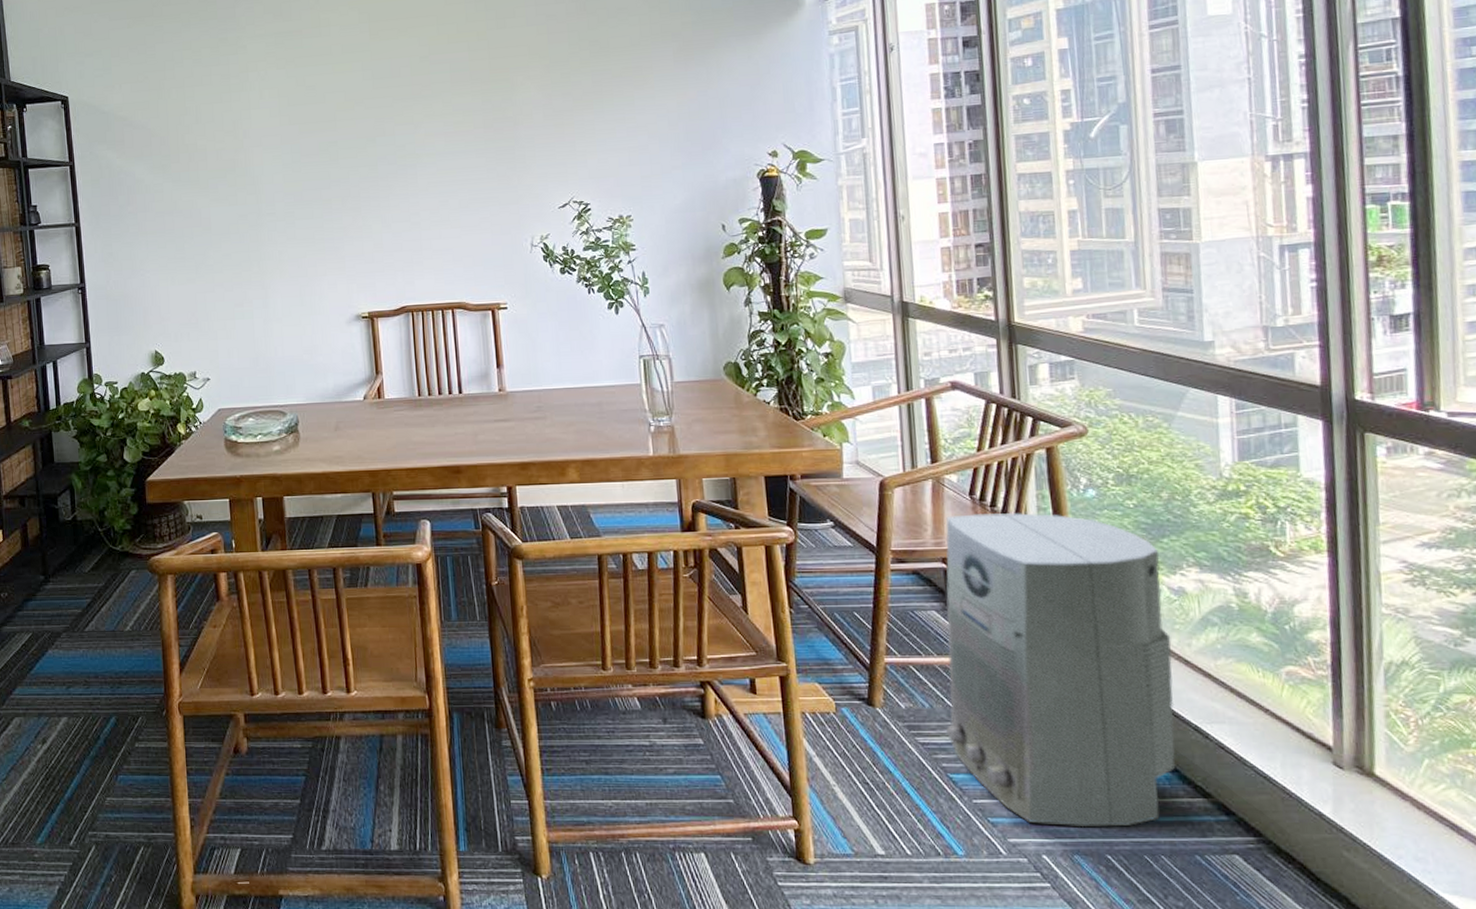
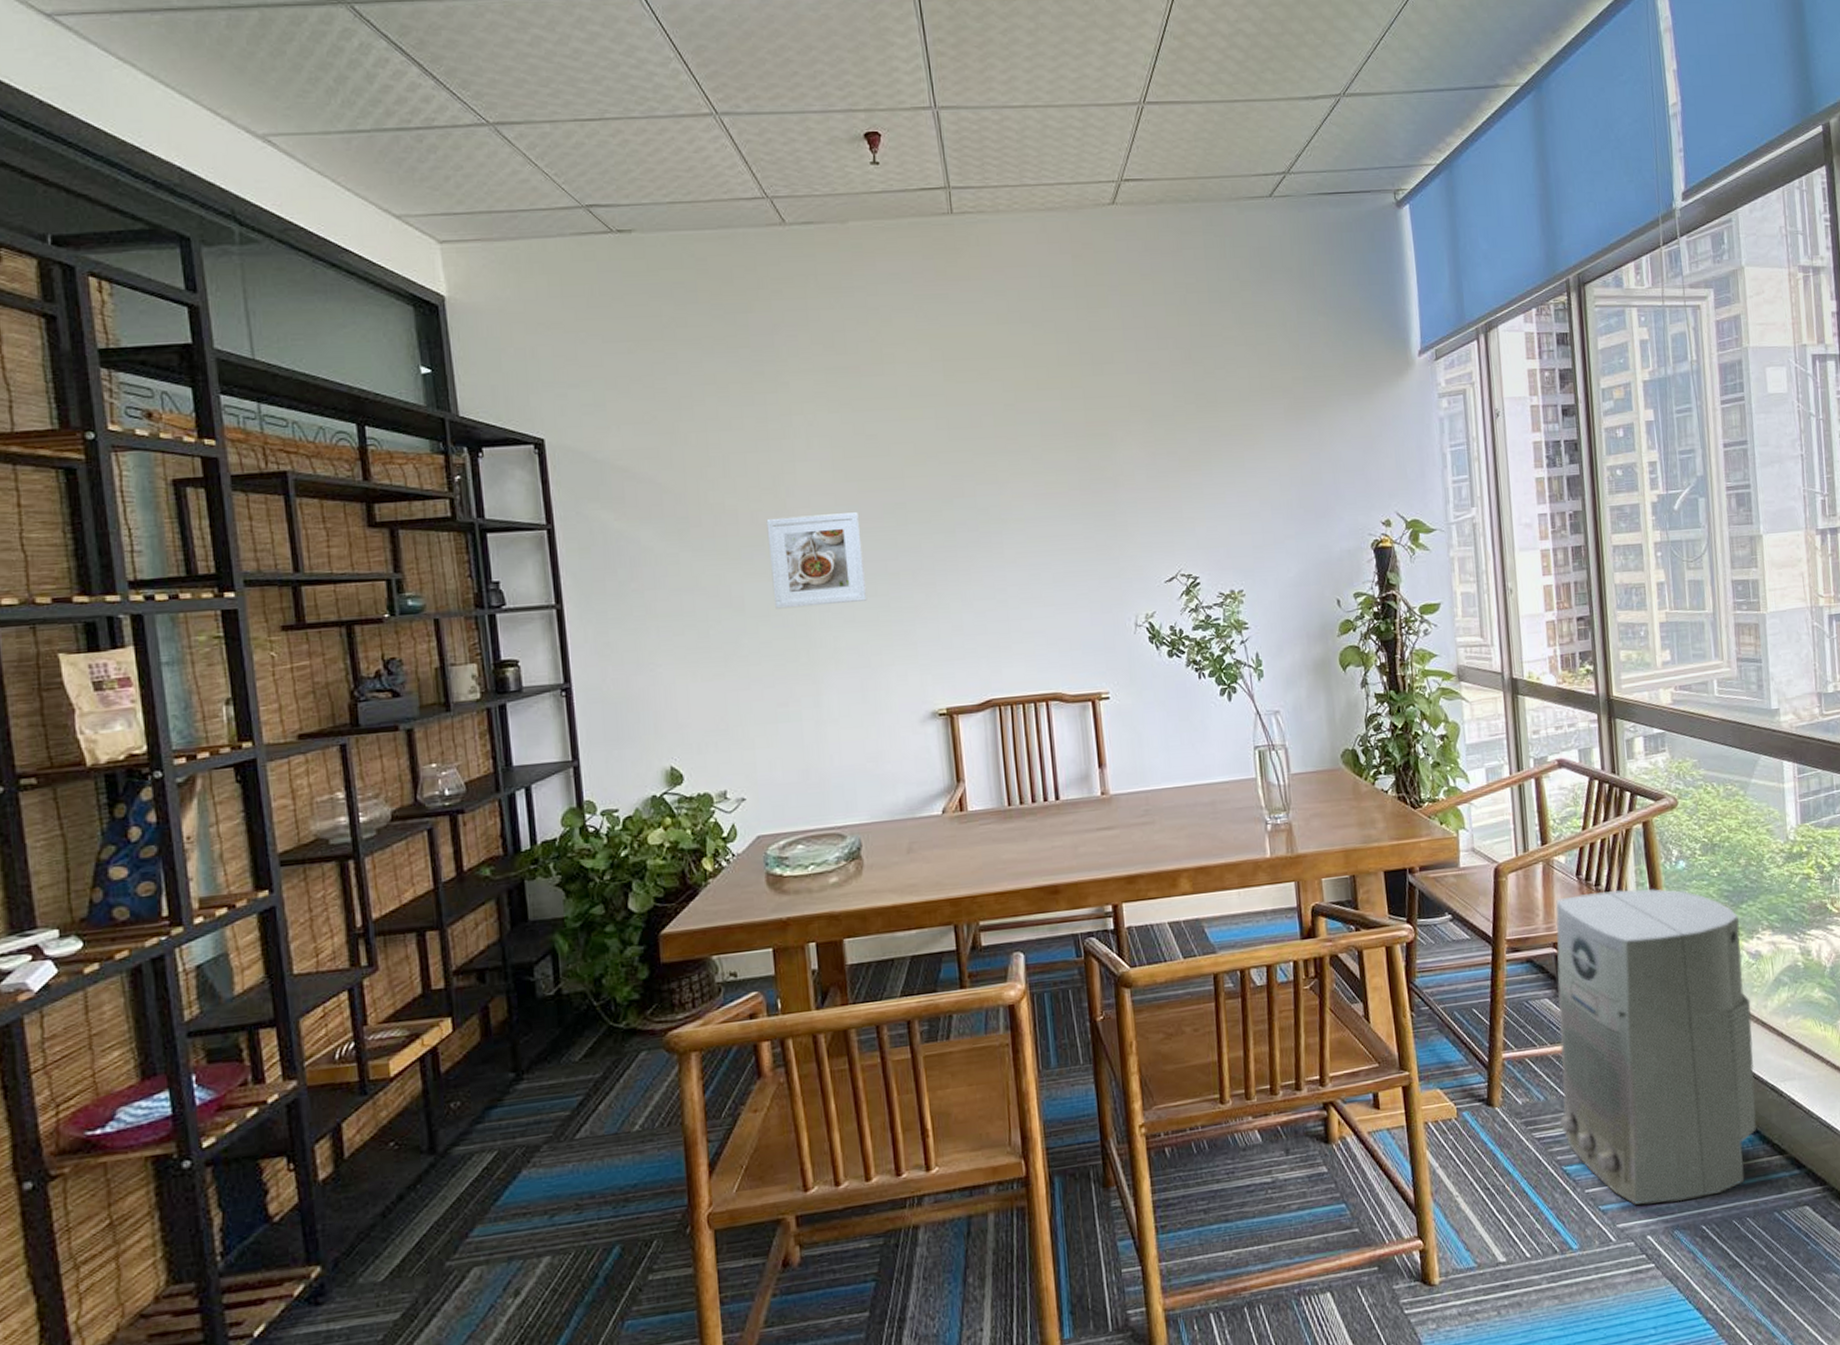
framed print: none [228,150,306,228] -> present [766,512,868,609]

